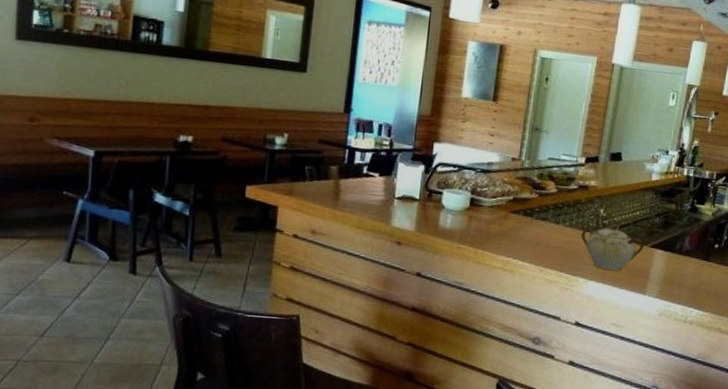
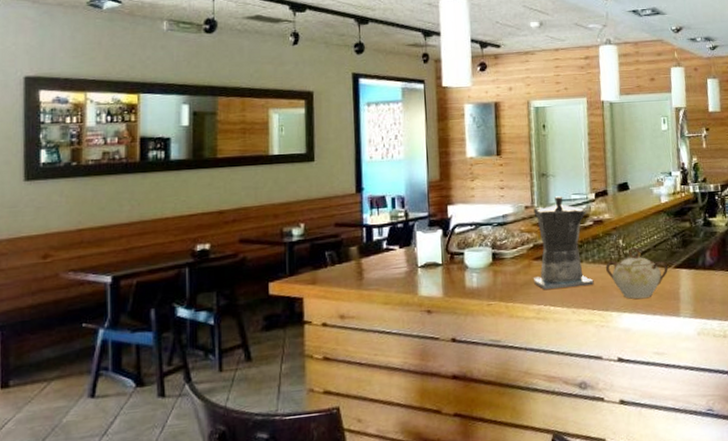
coffee maker: none [507,153,573,248] -> present [533,196,594,289]

